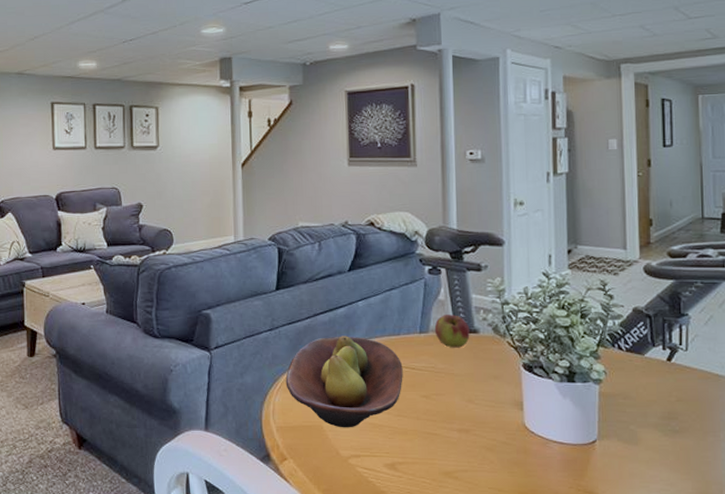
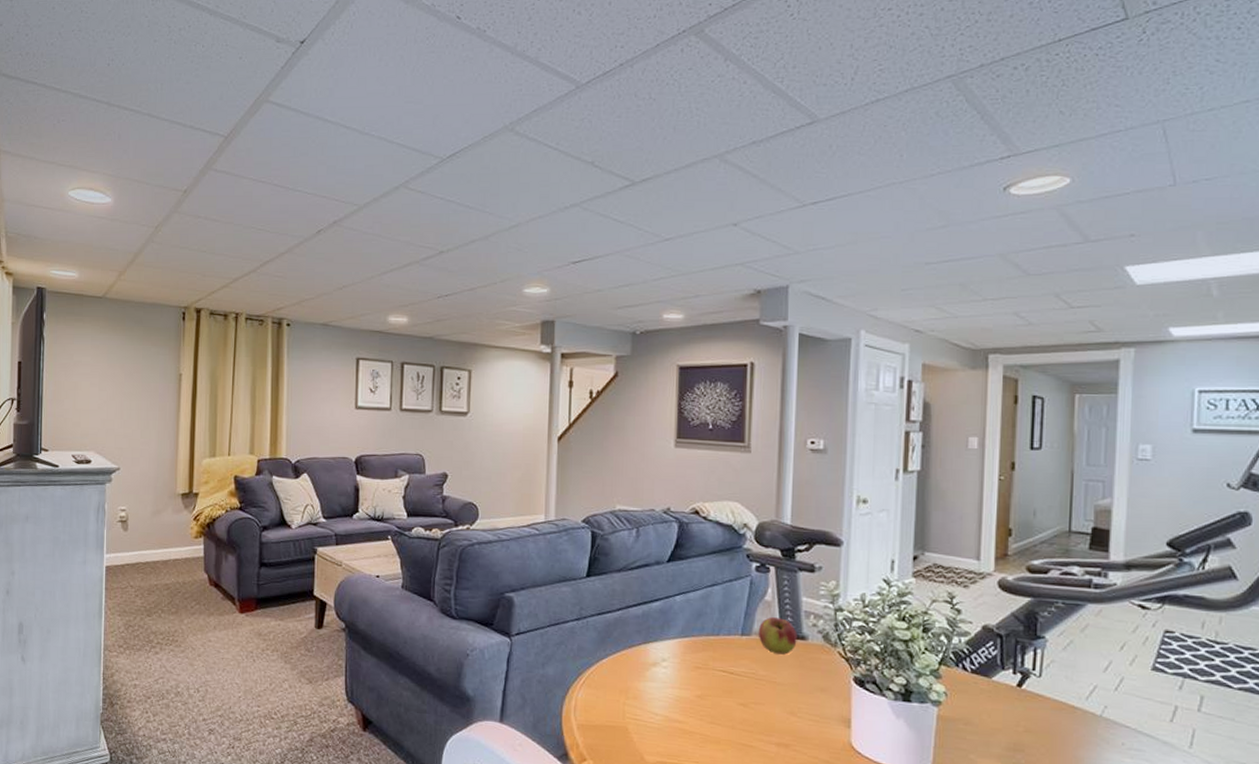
fruit bowl: present [285,336,403,428] -> none [590,631,720,732]

